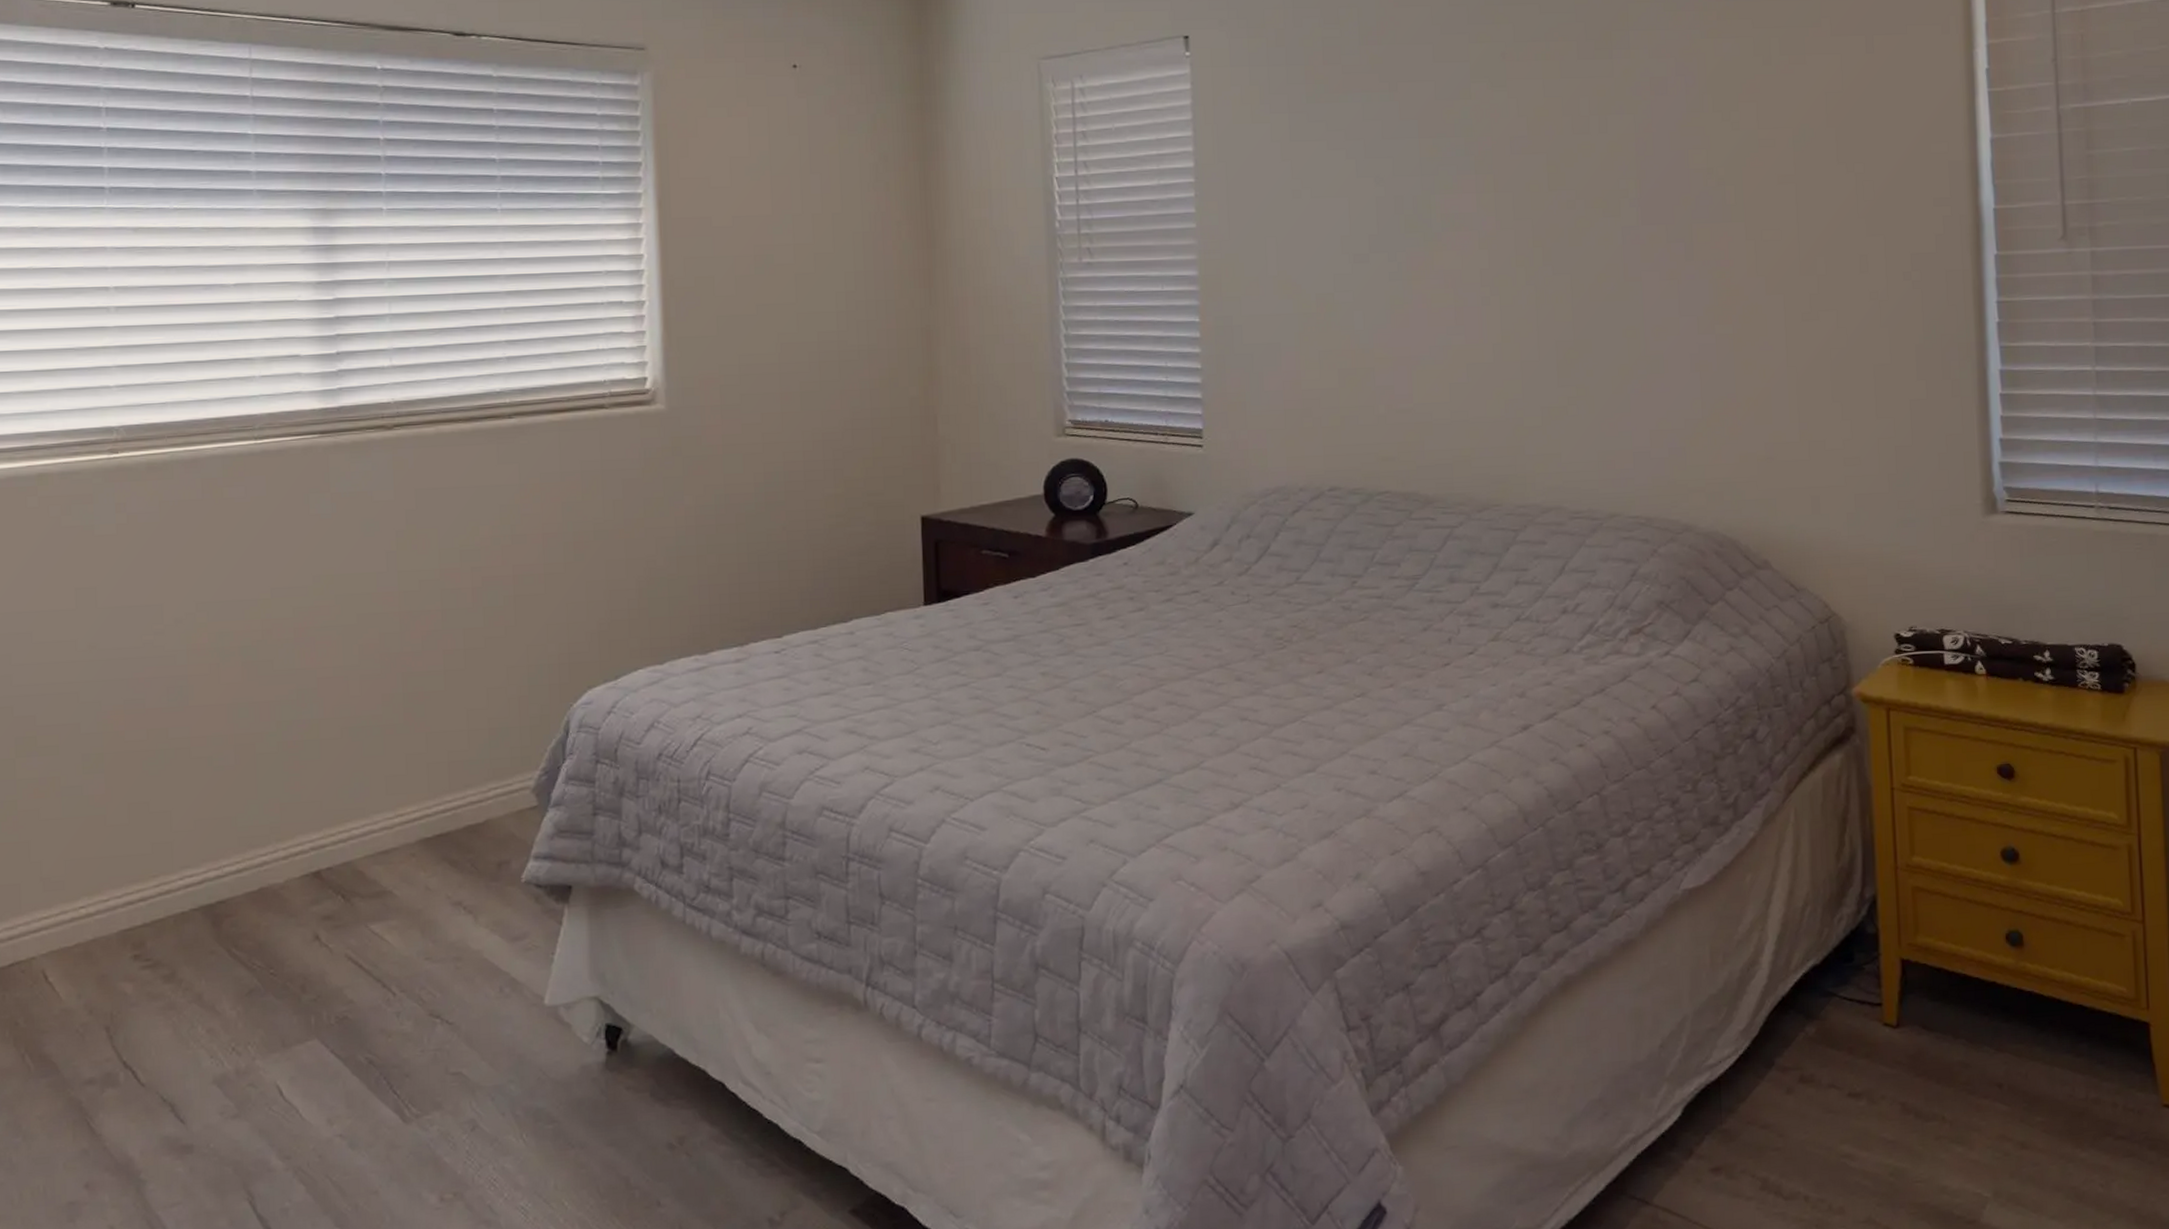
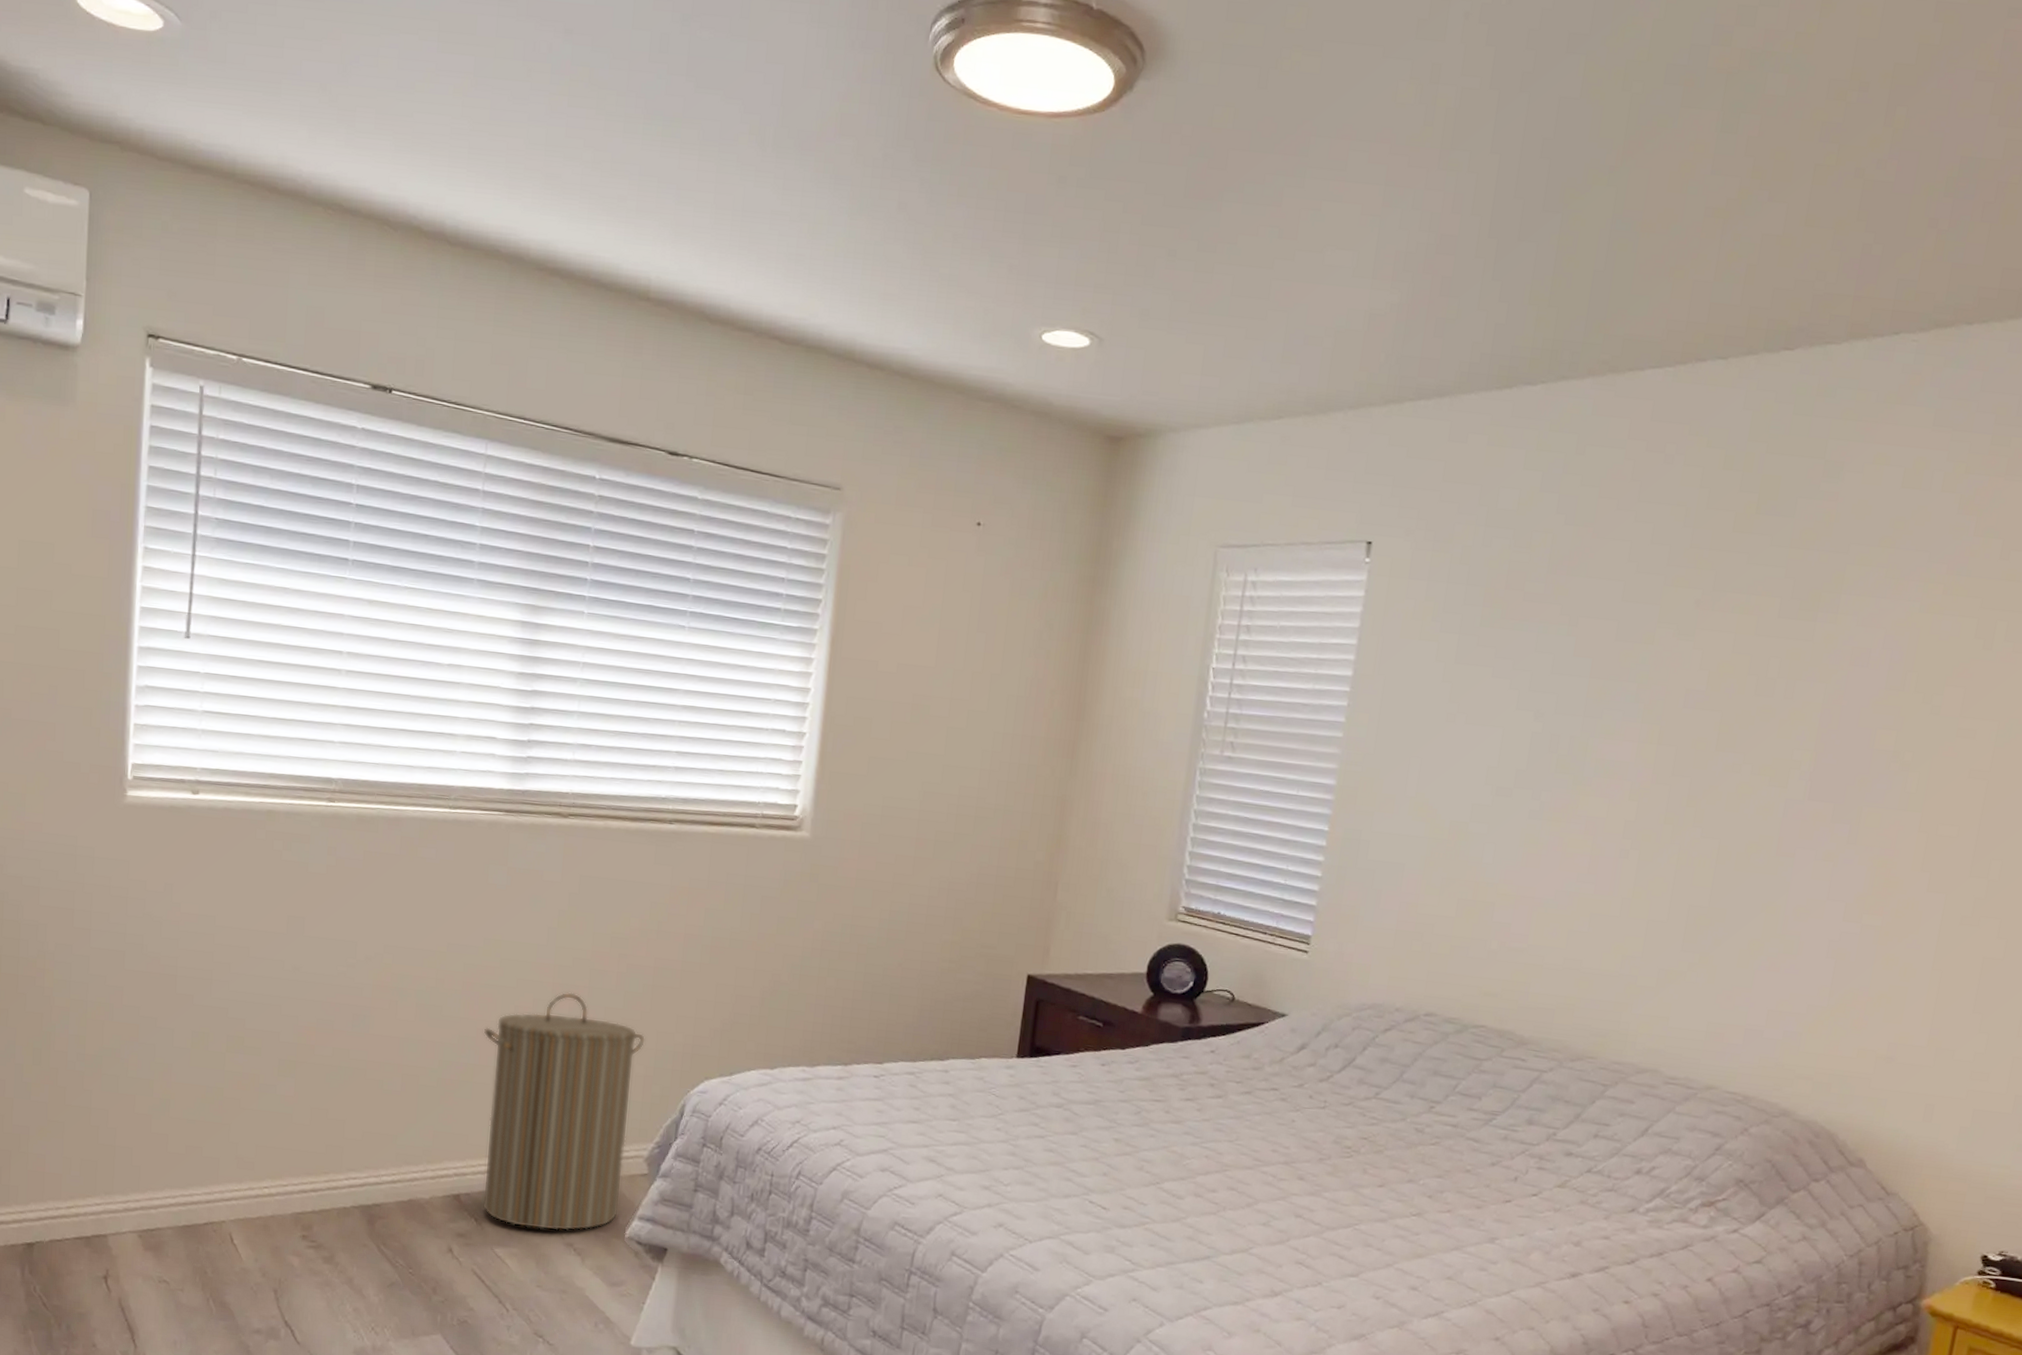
laundry hamper: none [326,619,515,895] -> present [482,992,646,1231]

